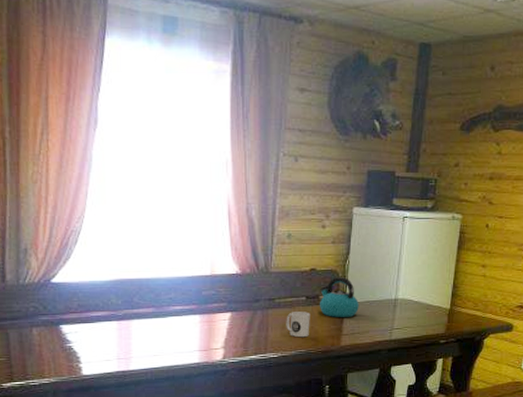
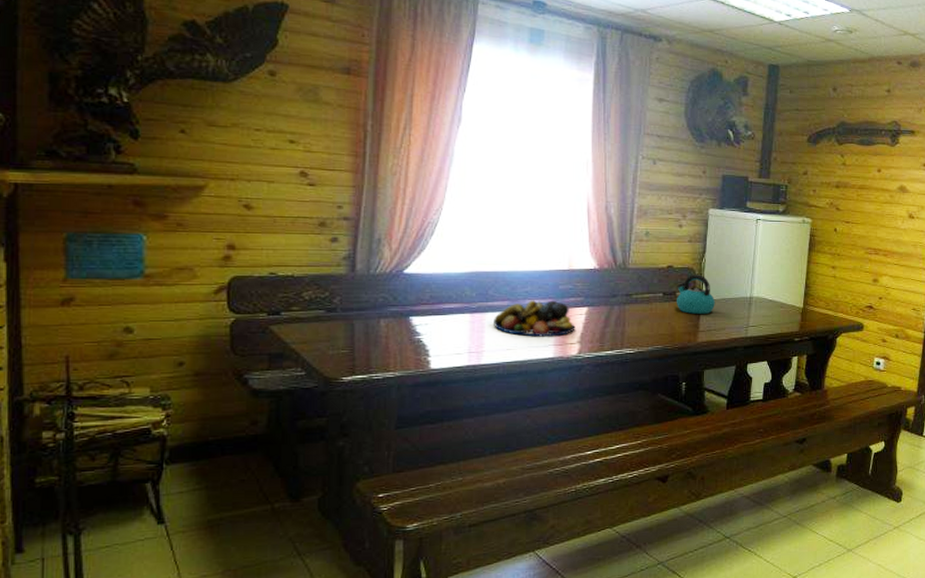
fruit bowl: none [140,306,219,343] -> present [494,300,575,337]
mug: present [286,312,310,338] -> none [643,308,667,334]

